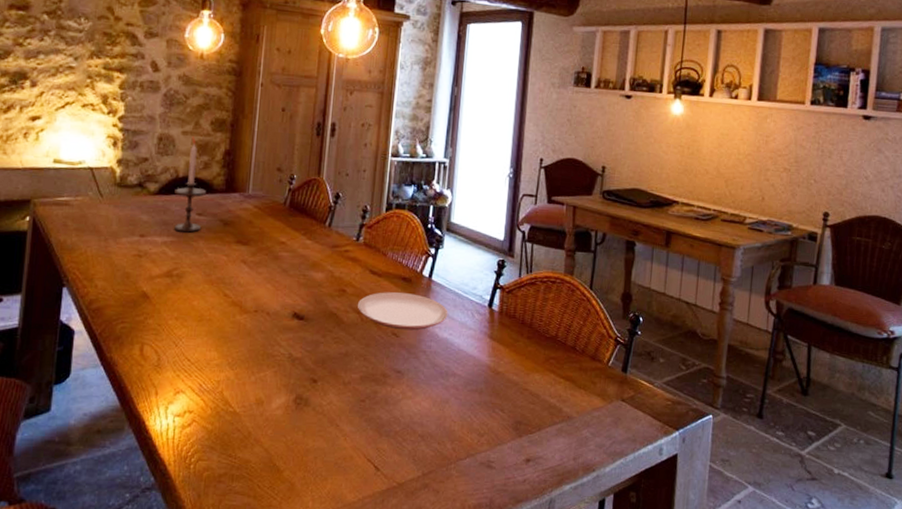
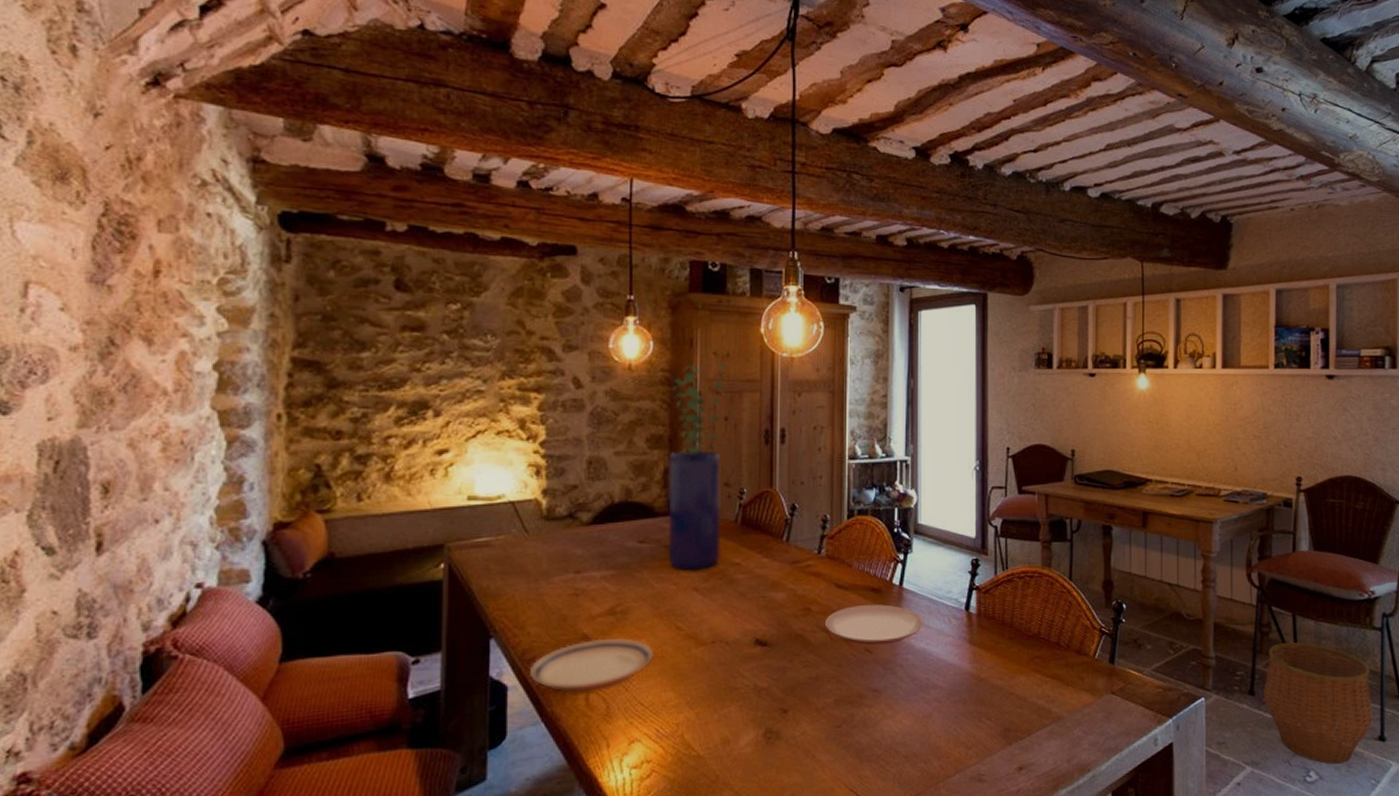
plate: none [95,297,203,344] -> present [530,637,653,692]
candlestick: present [174,136,206,233] -> none [611,456,647,564]
vase: none [223,50,287,246] -> present [668,353,726,572]
basket: none [771,371,883,495] -> present [1263,642,1373,764]

